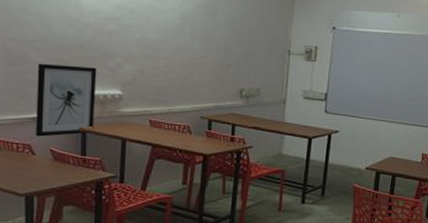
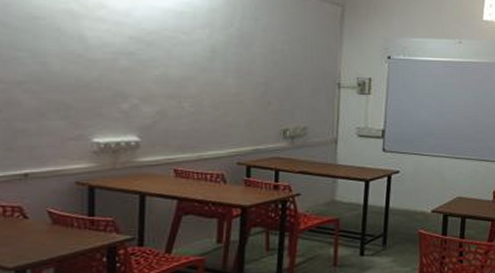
wall art: present [35,63,97,137] -> none [28,108,107,197]

